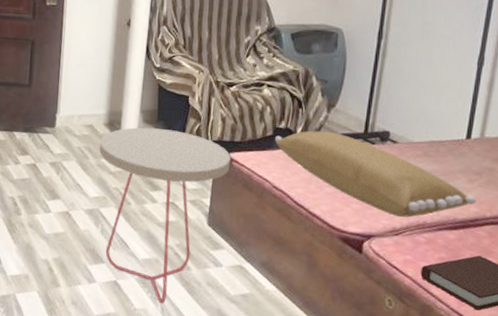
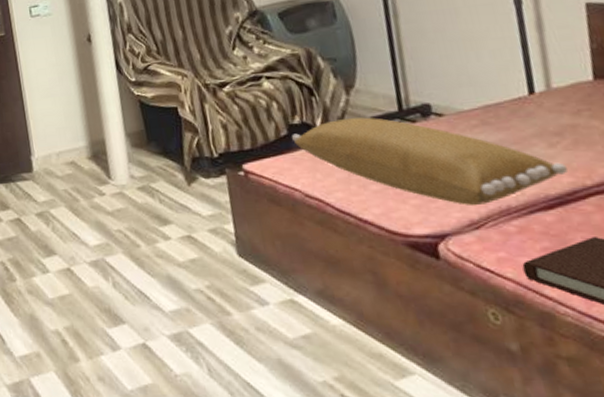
side table: present [99,127,231,304] -> none [87,150,247,364]

